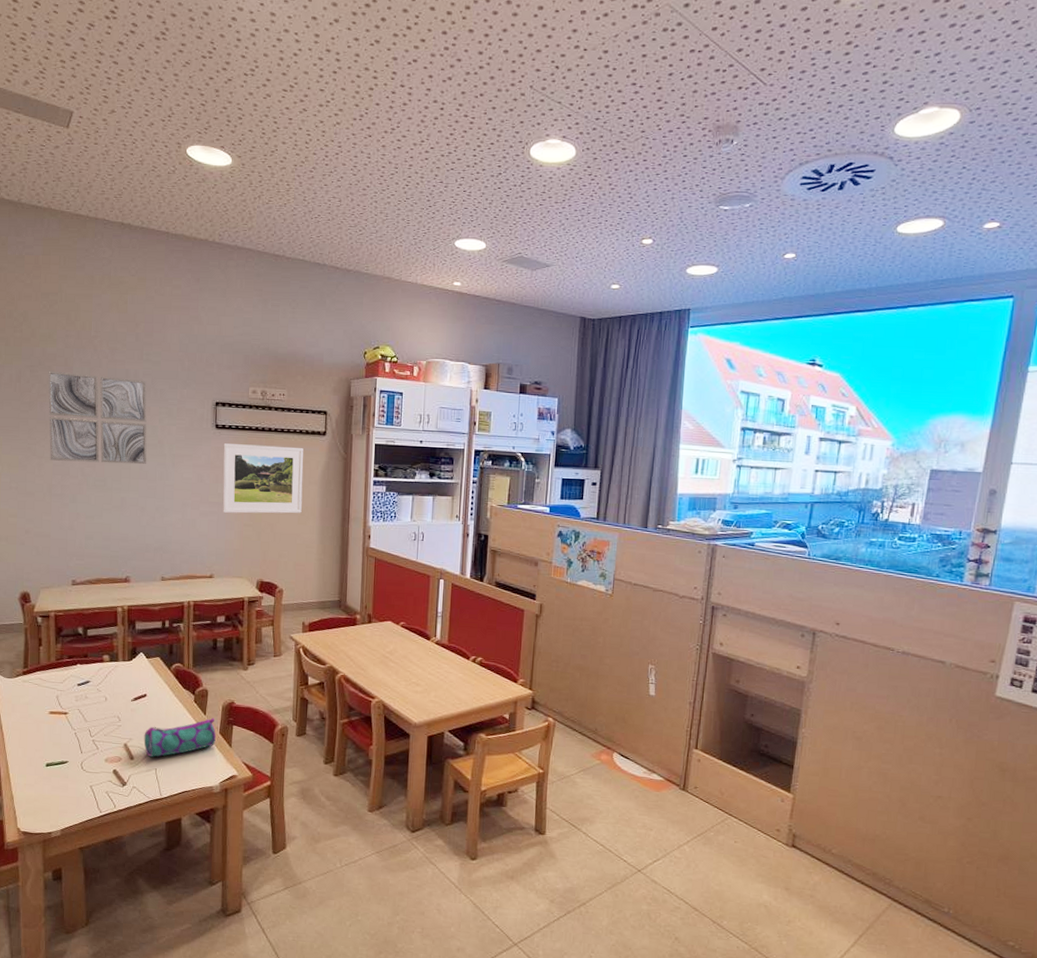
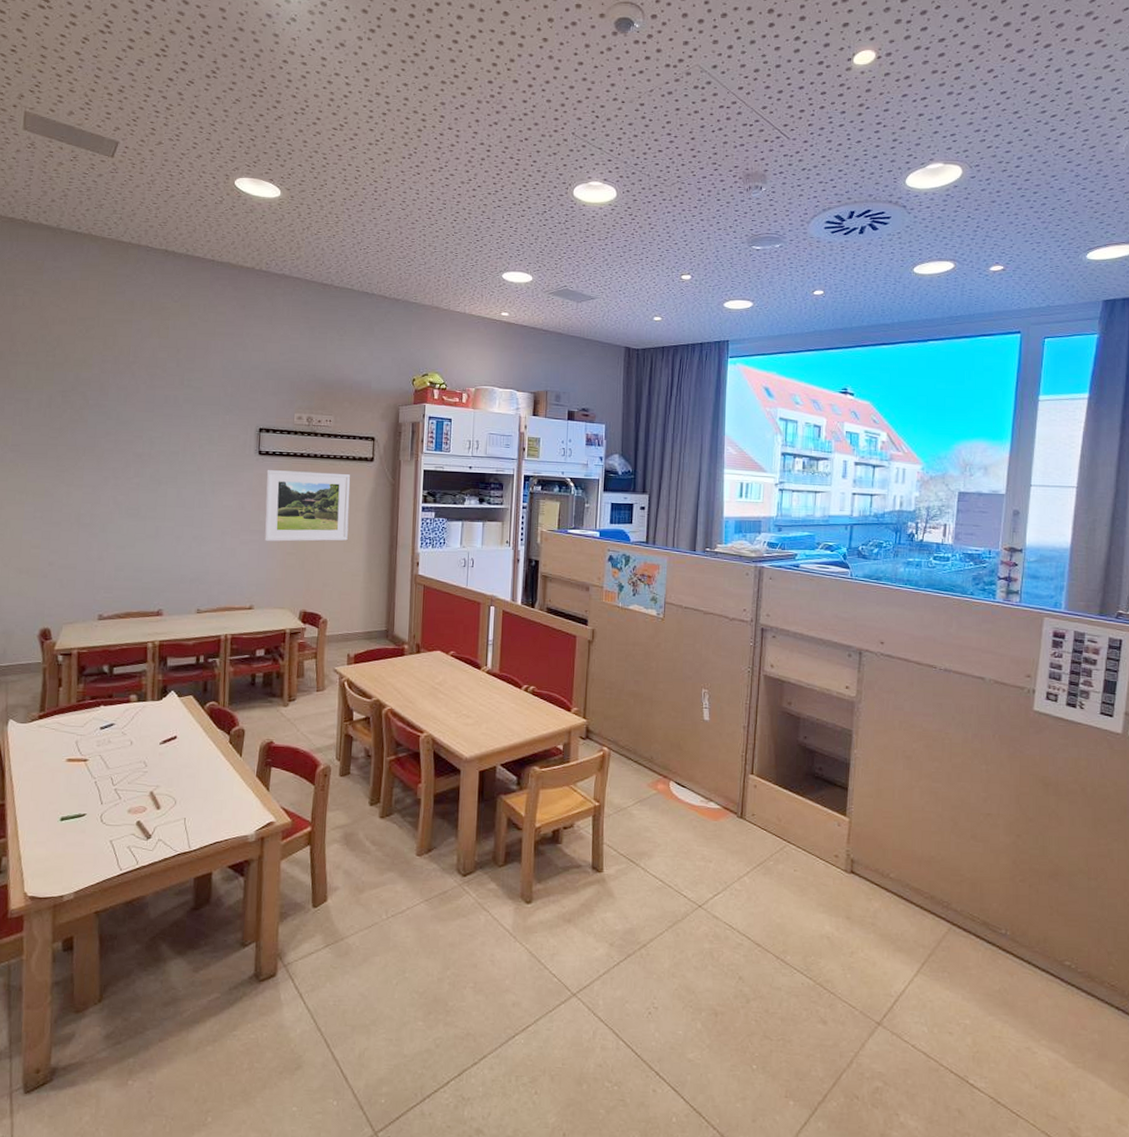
wall art: present [48,370,147,465] -> none [79,396,187,492]
pencil case: present [144,717,216,757] -> none [172,759,253,805]

